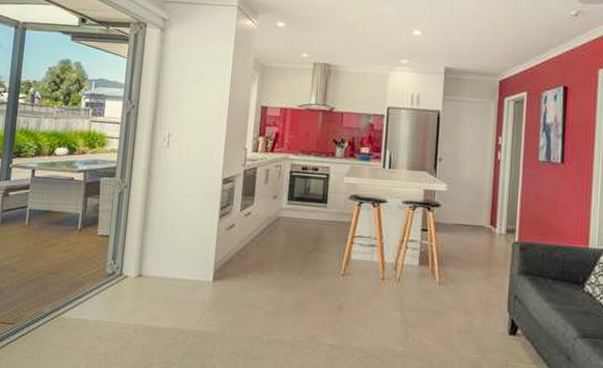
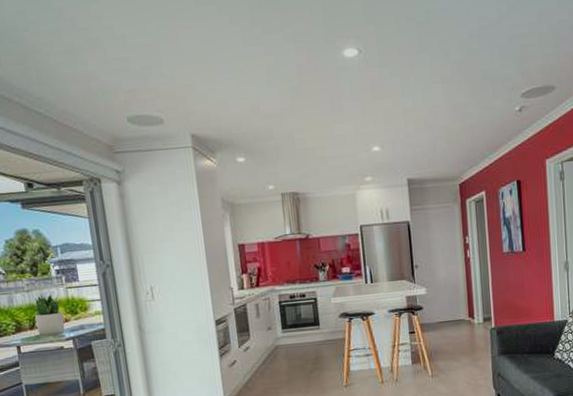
planter: none [54,123,84,166] -> present [32,292,65,337]

